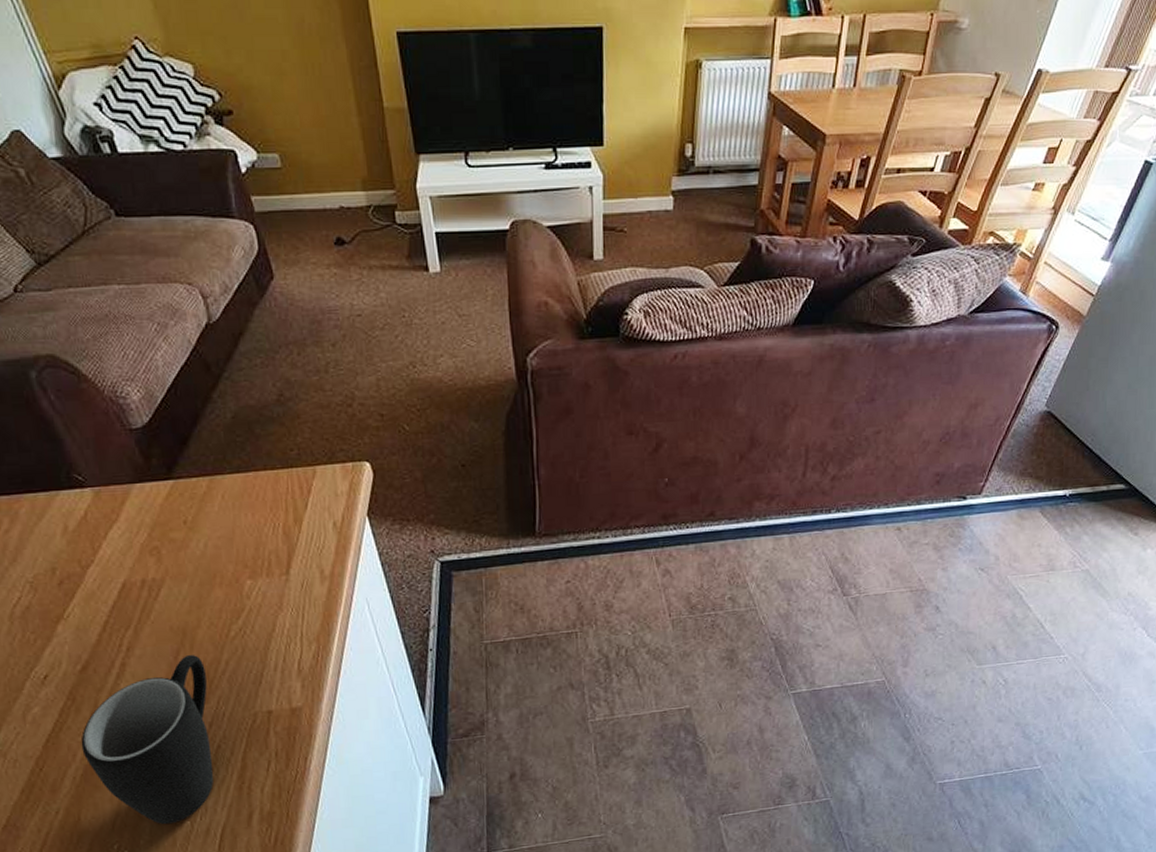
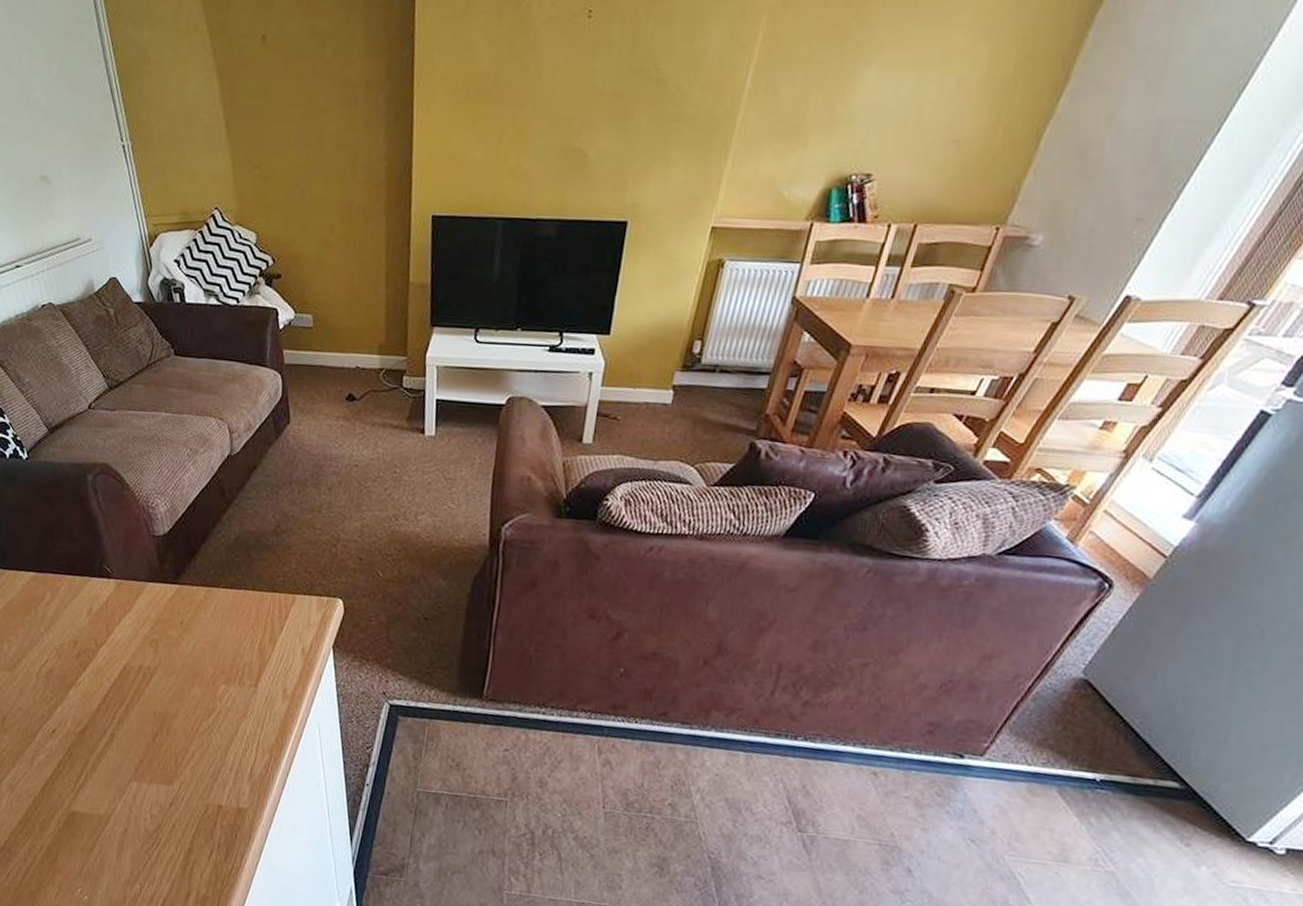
mug: present [80,654,214,825] -> none [69,739,175,884]

